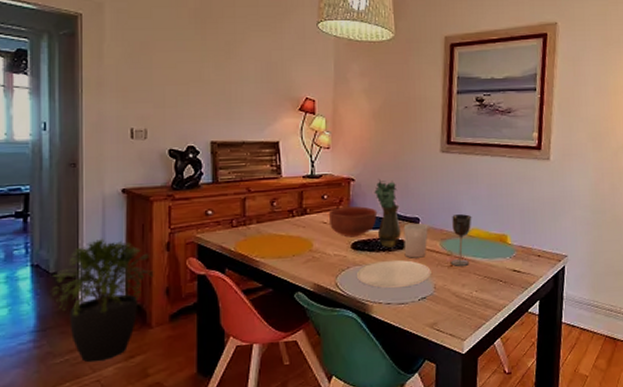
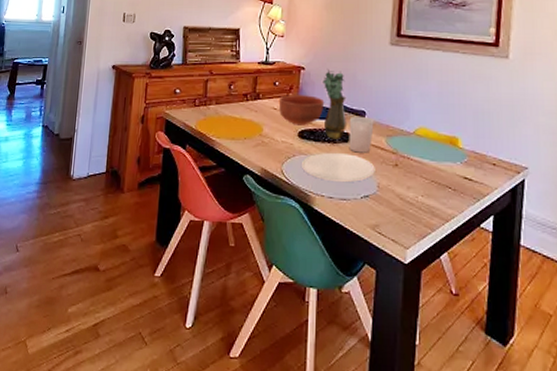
potted plant: present [51,238,154,362] -> none [54,107,130,218]
wine glass: present [451,214,472,266] -> none [397,111,420,167]

